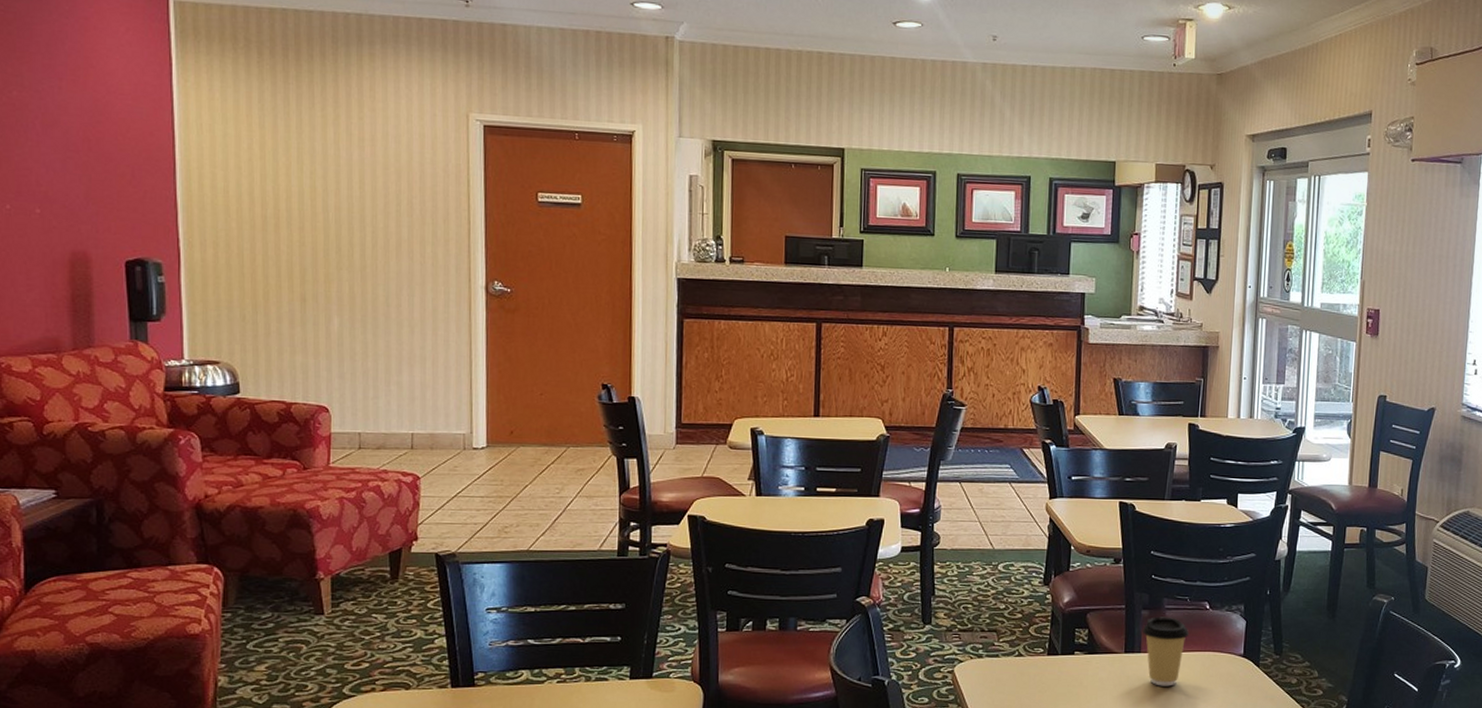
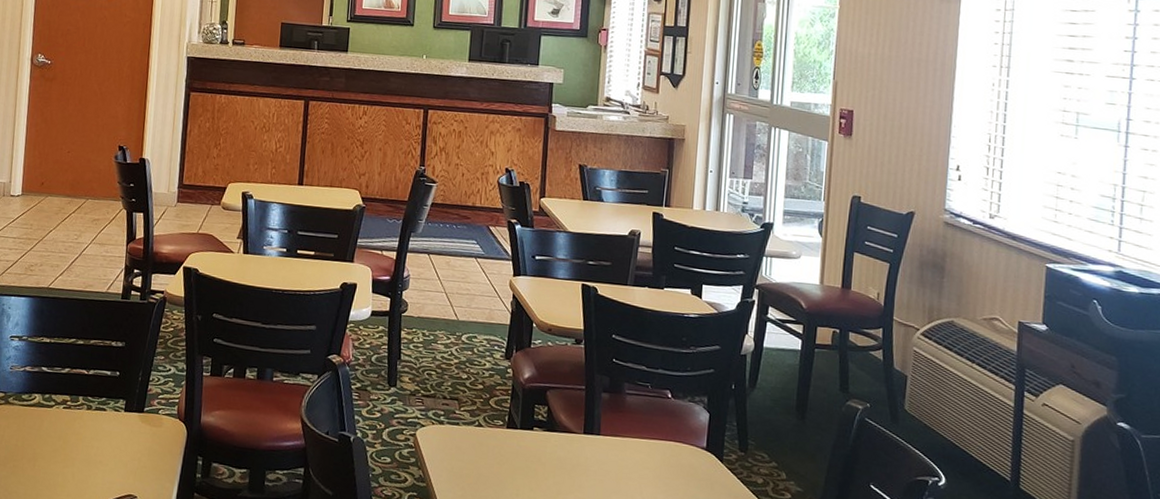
coffee cup: present [1142,616,1190,687] -> none [601,400,650,473]

